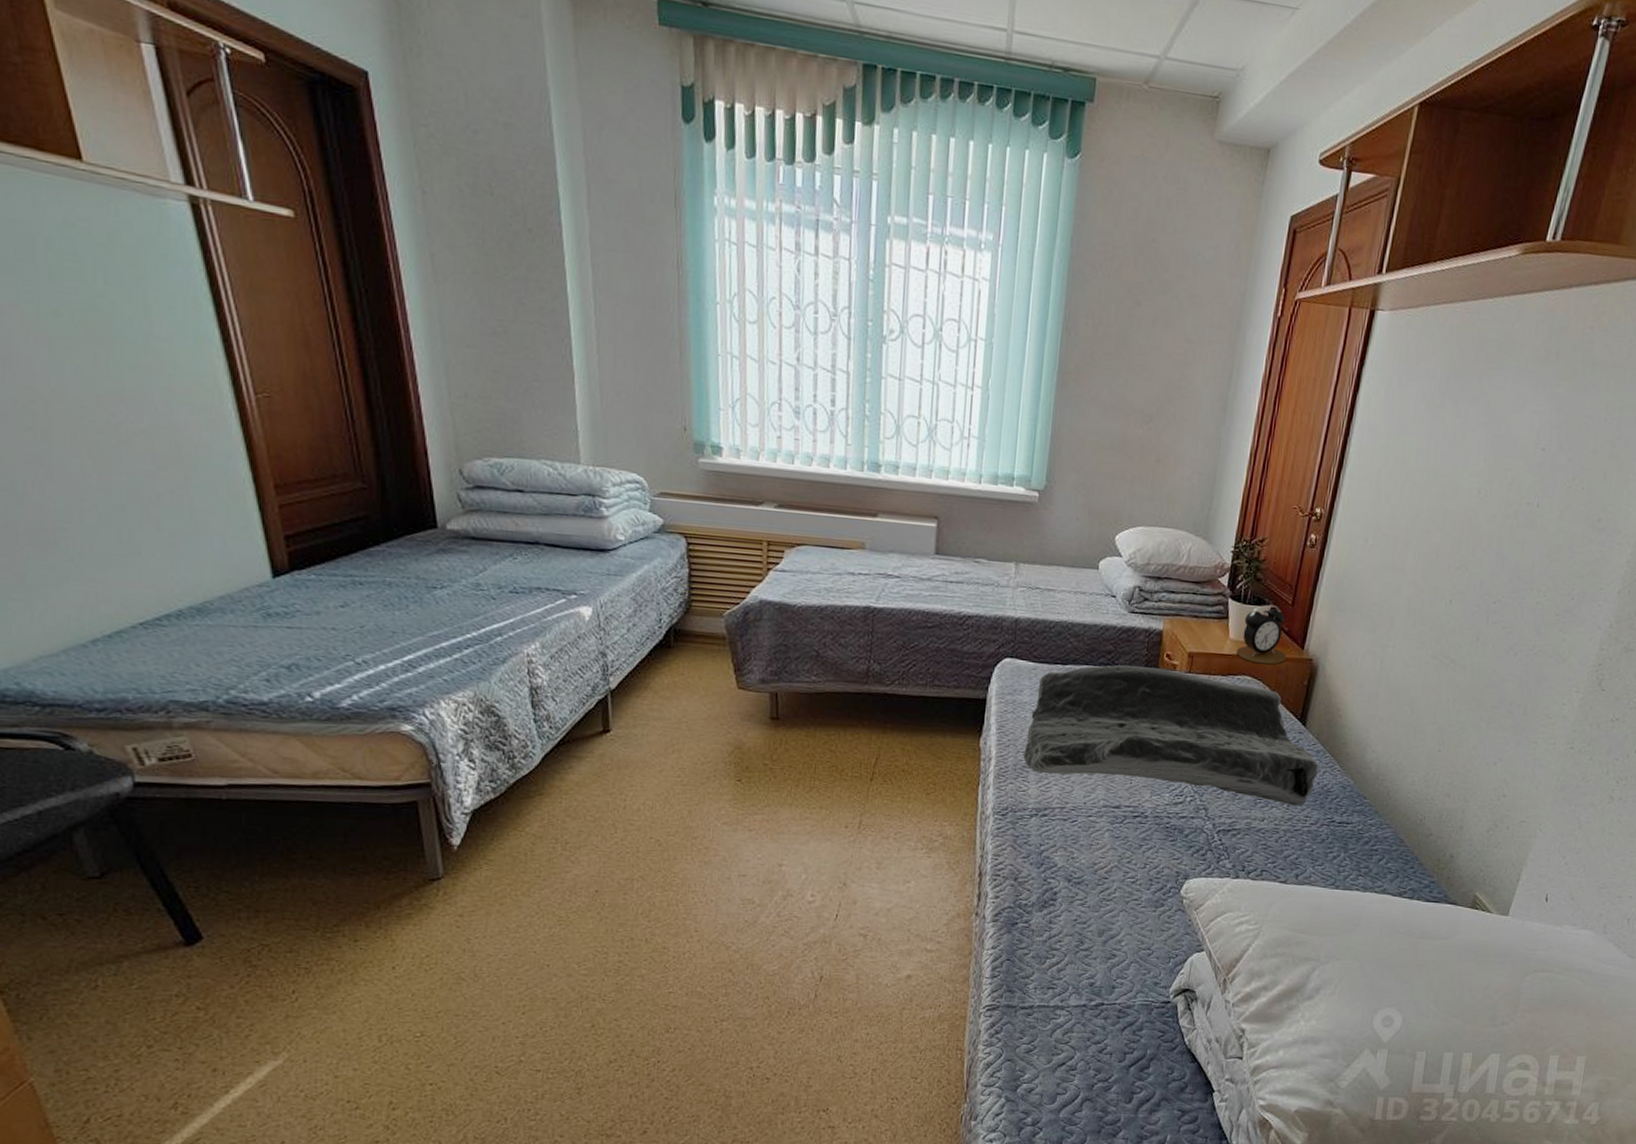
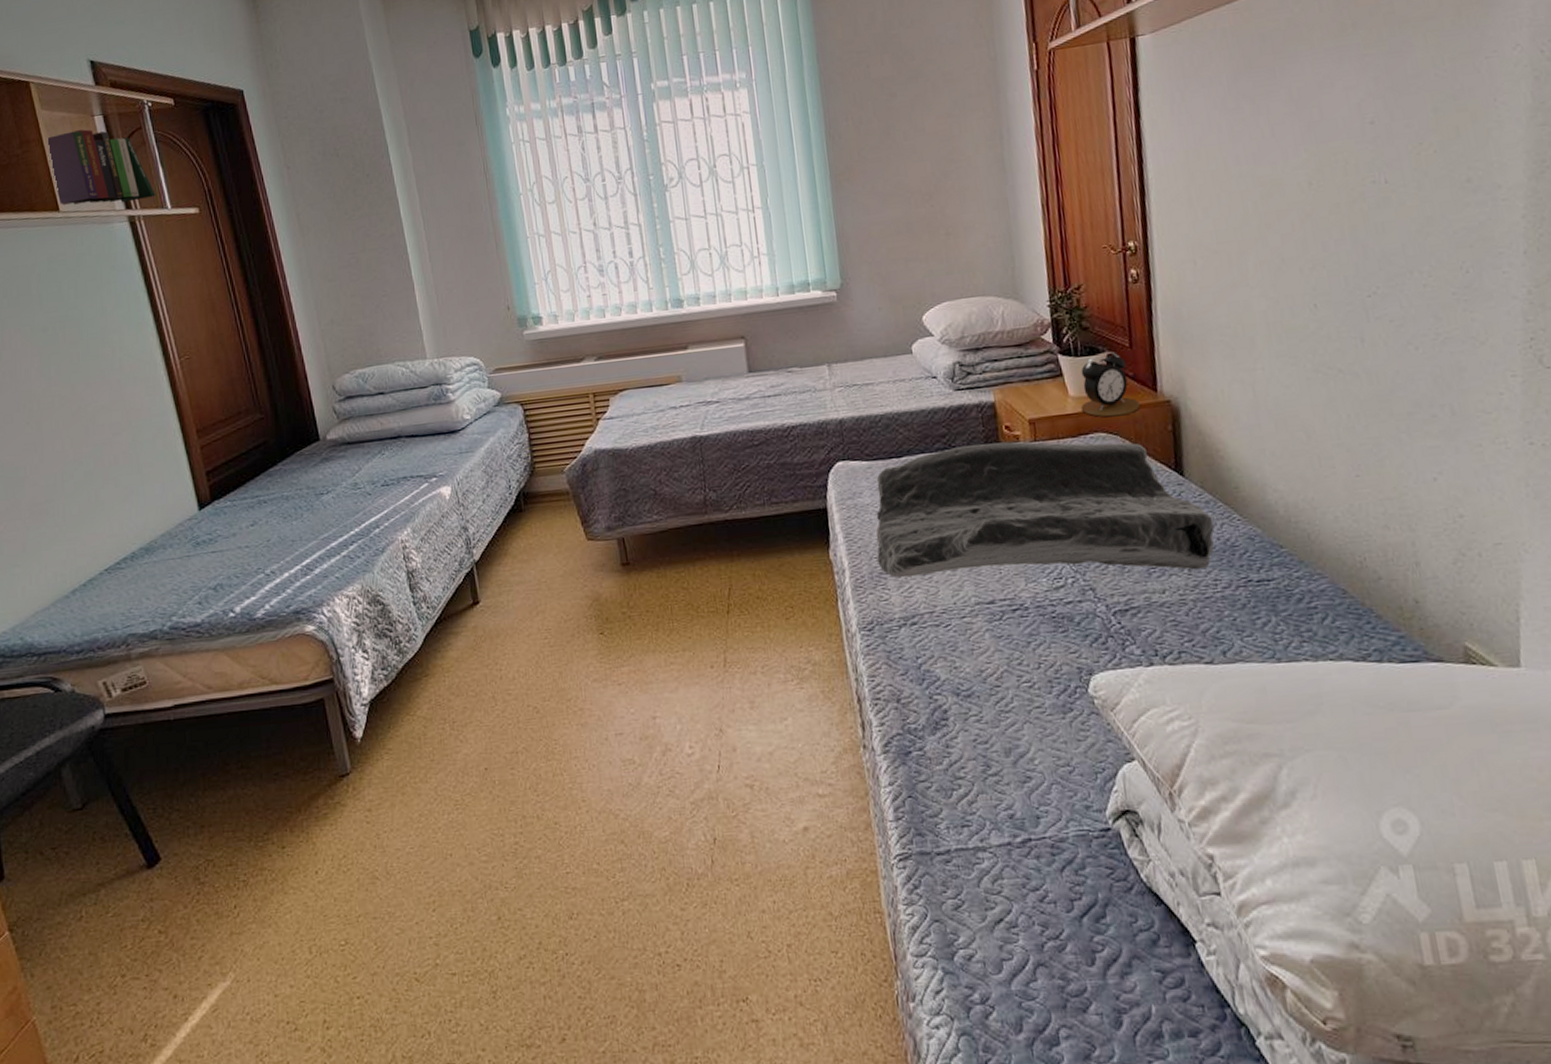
books: none [64,51,231,179] -> present [48,129,156,205]

